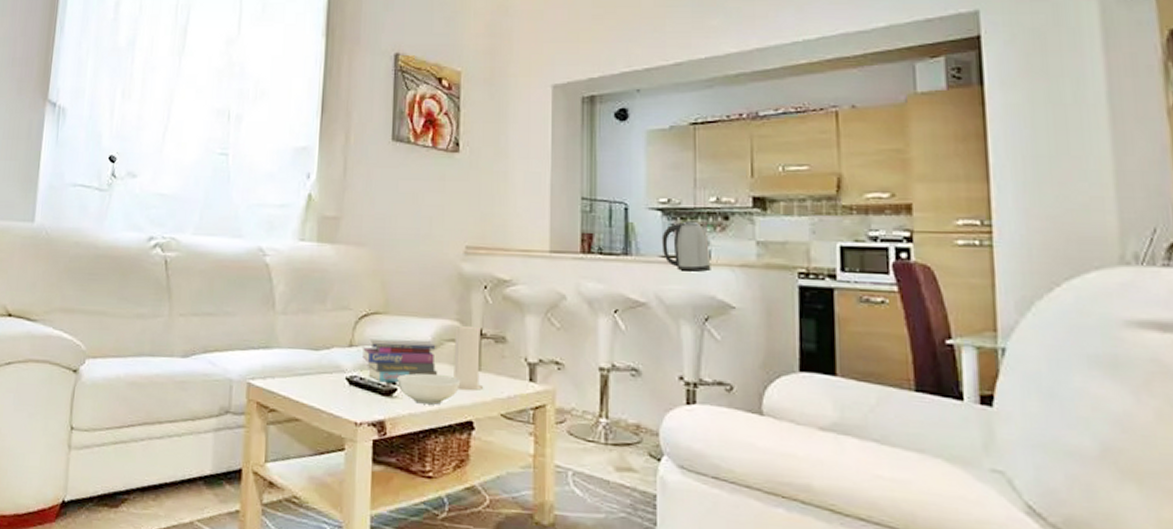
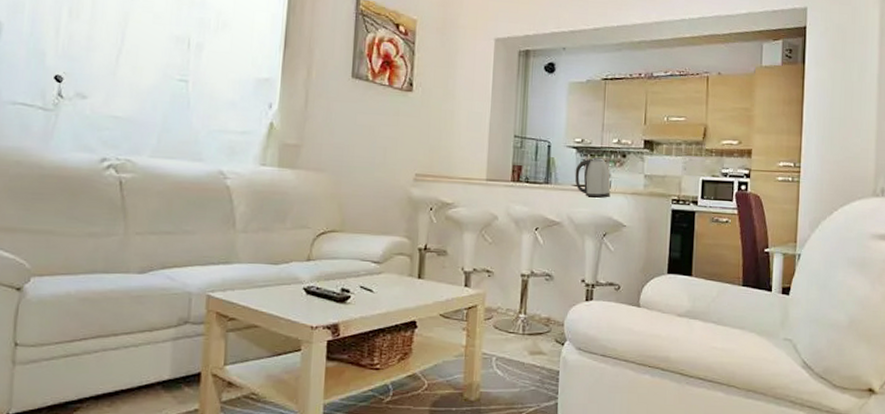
books: present [363,338,437,383] -> none [319,253,386,291]
bowl: present [396,373,461,405] -> none [350,283,407,309]
candle: present [453,325,483,391] -> none [401,241,426,296]

